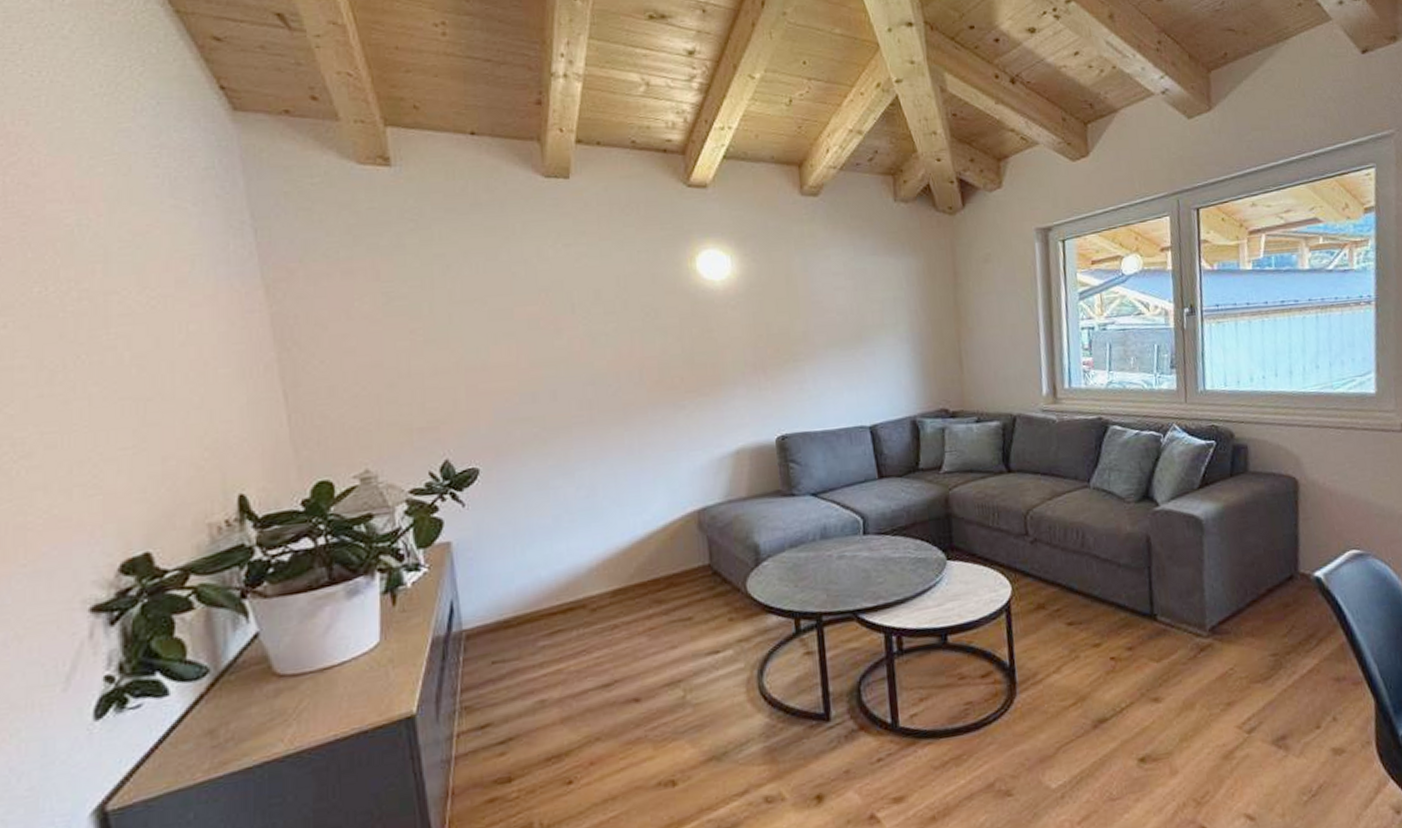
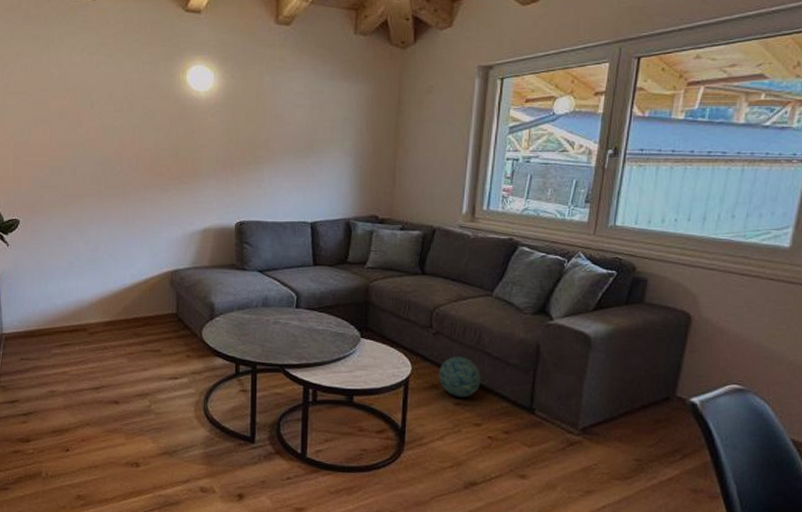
ball: none [1043,565,1093,615] -> present [438,356,481,397]

